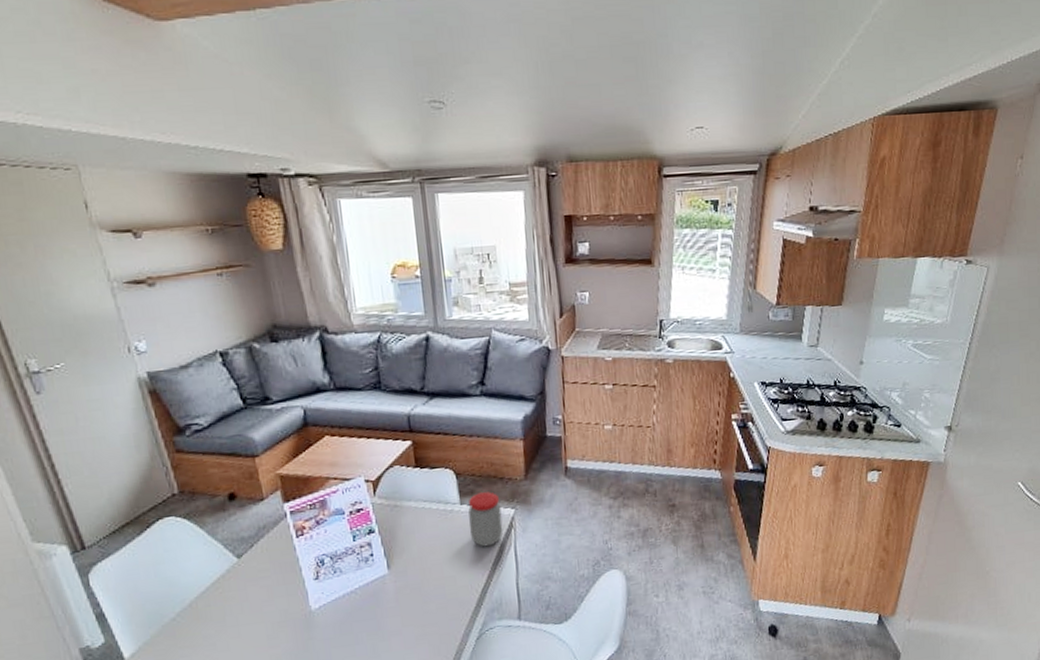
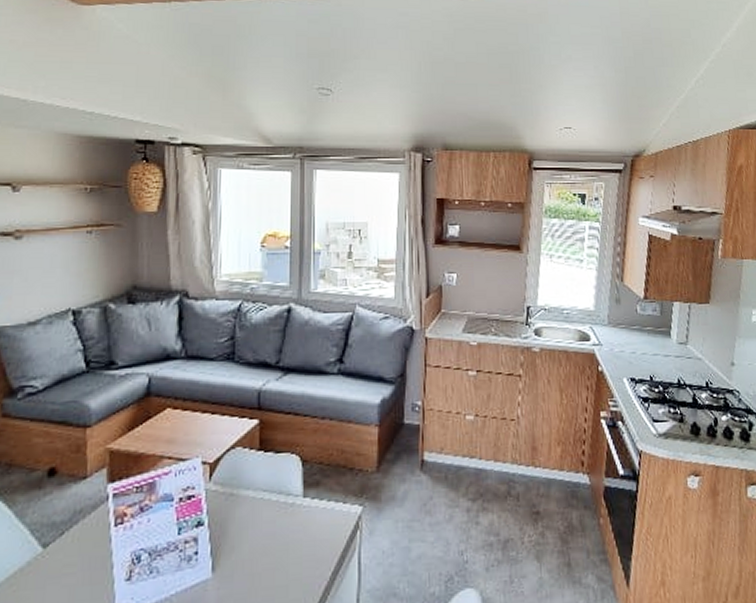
jar: present [468,492,503,547] -> none [311,484,348,551]

